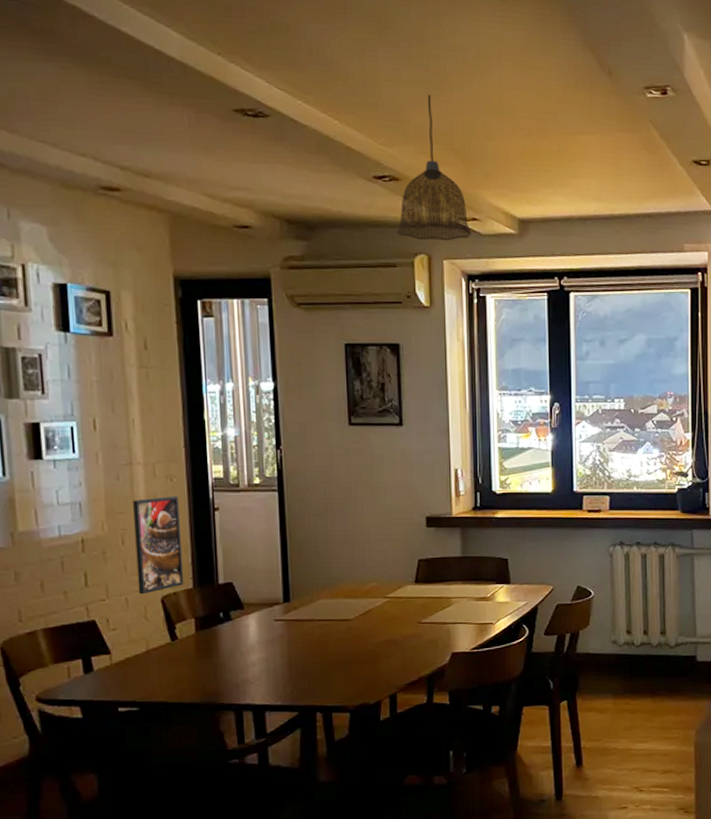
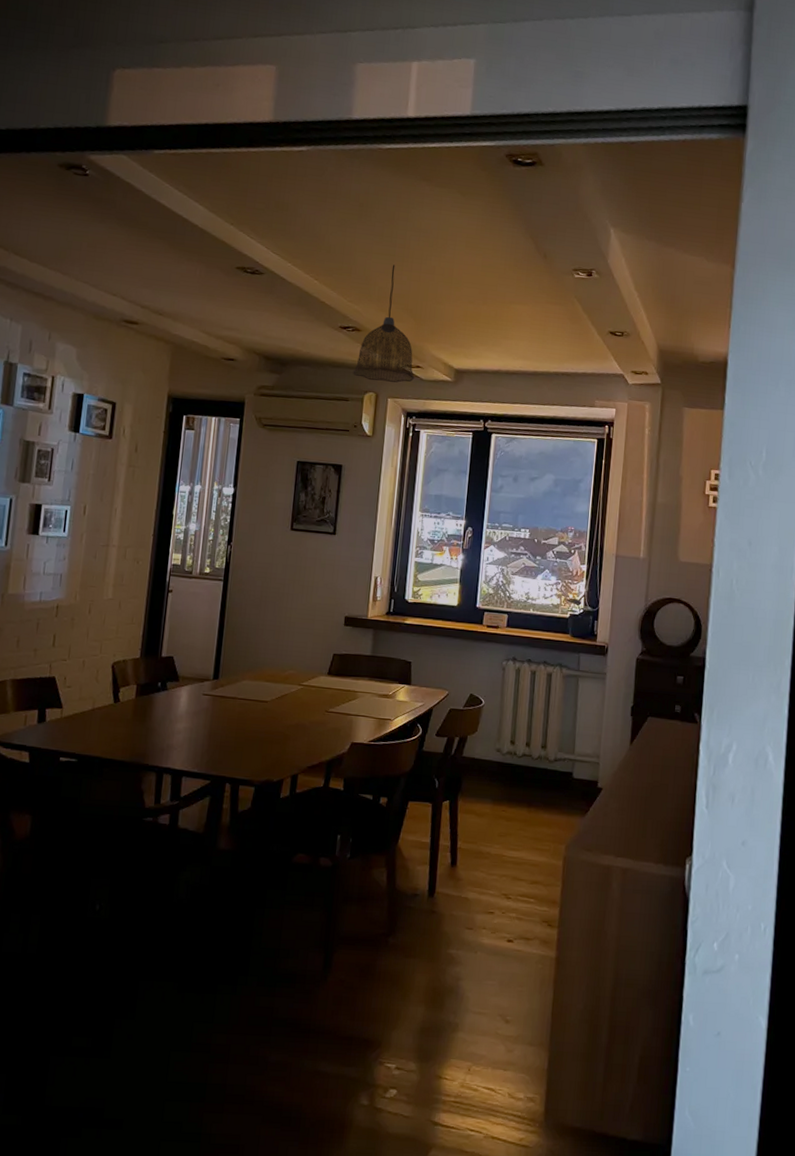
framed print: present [133,497,184,595] -> none [94,576,141,659]

